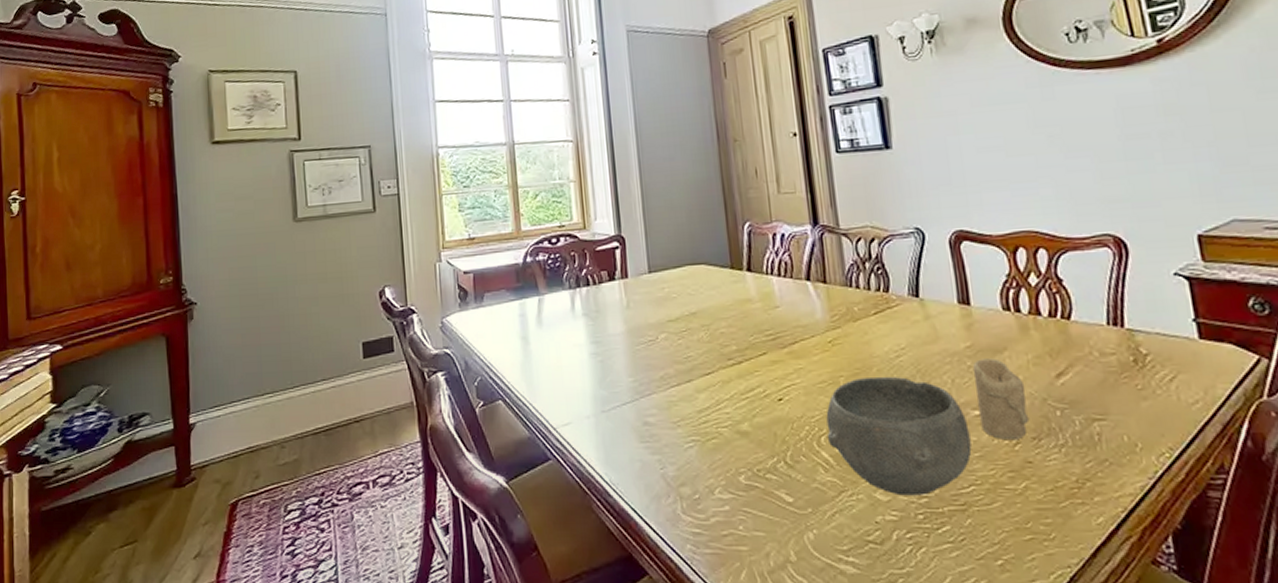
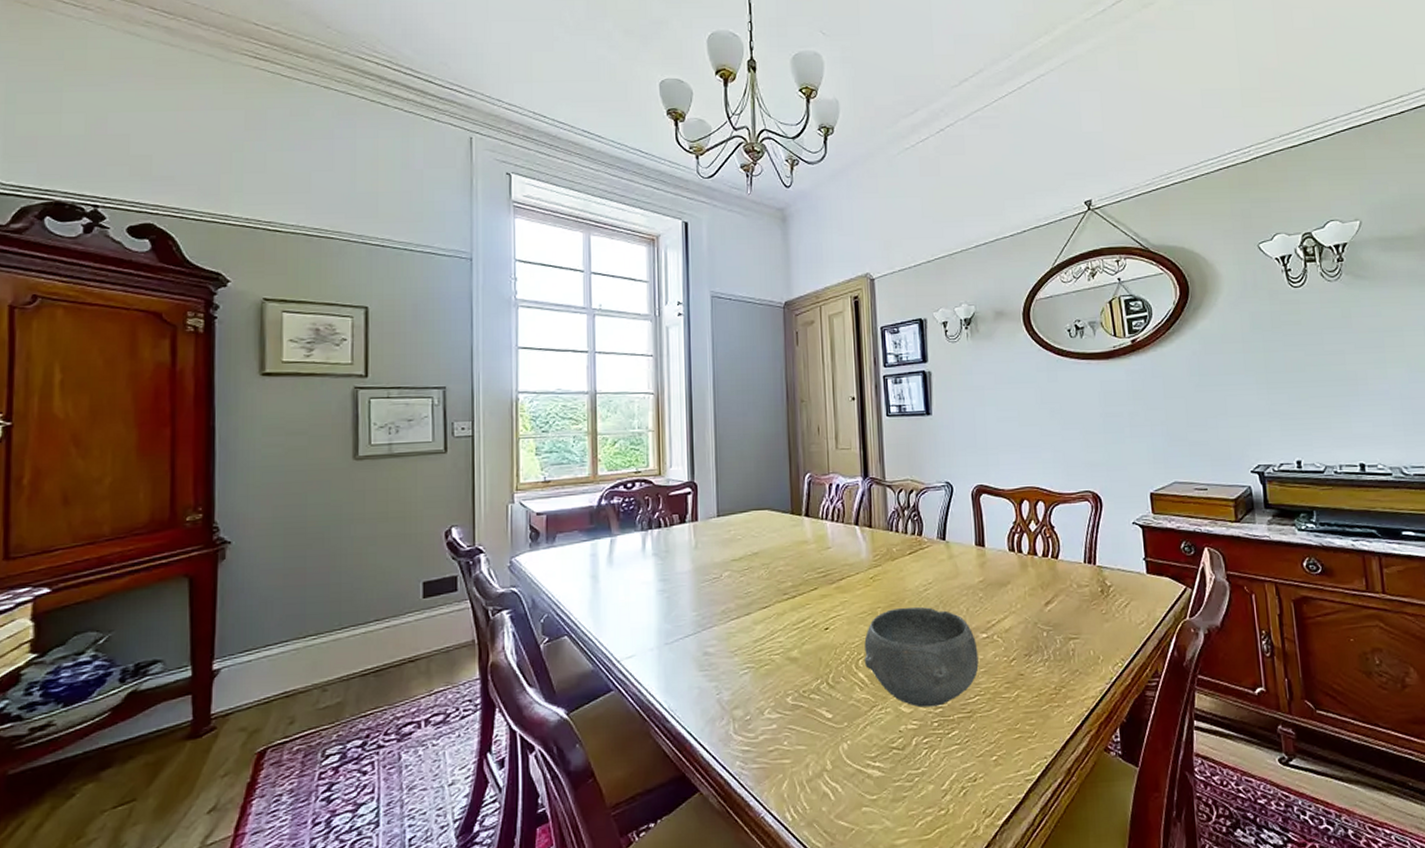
candle: present [972,358,1030,439] -> none [983,590,1024,657]

